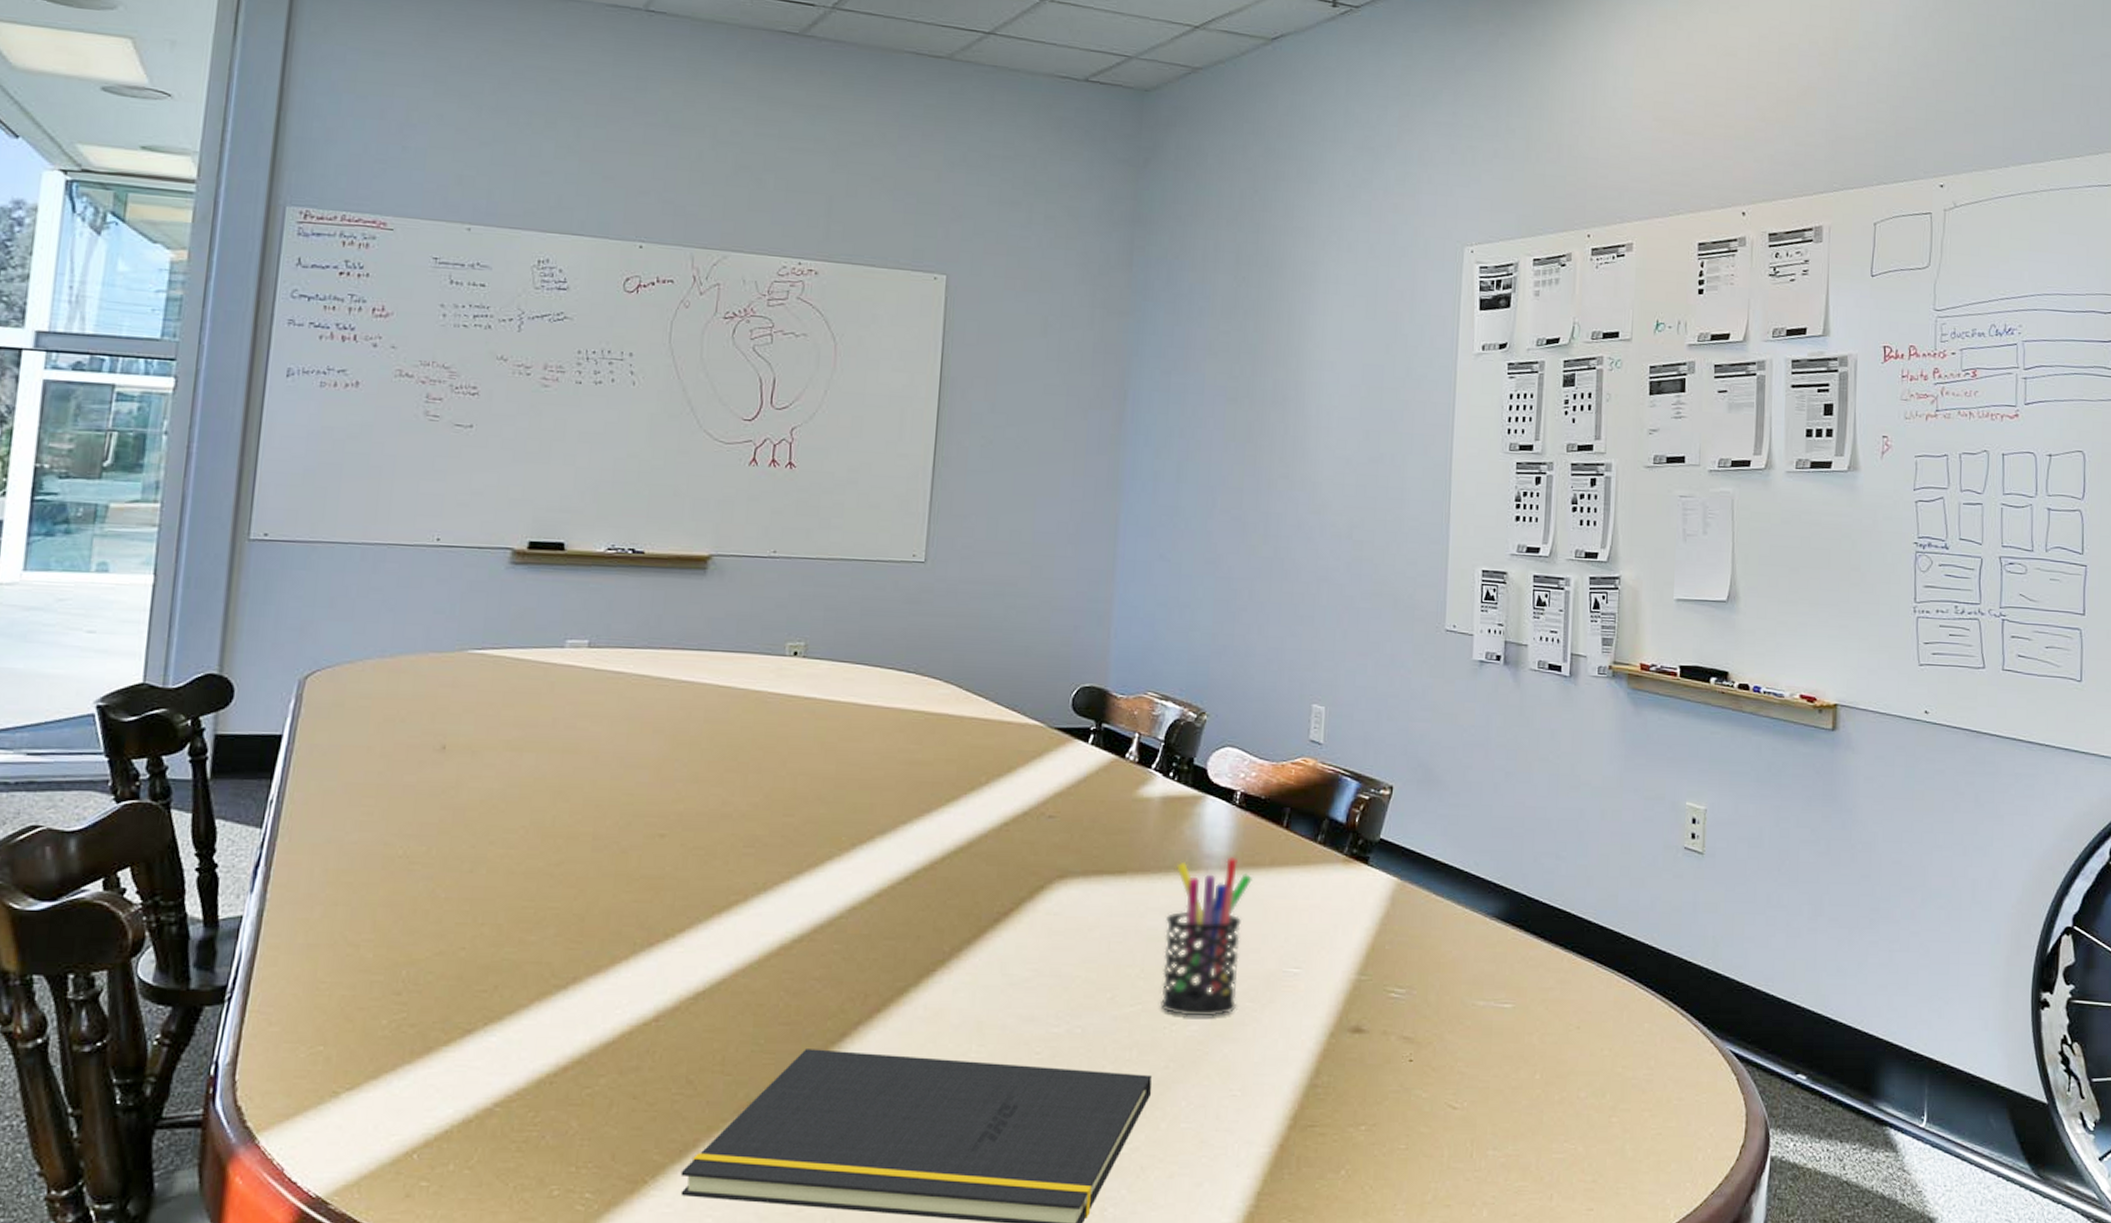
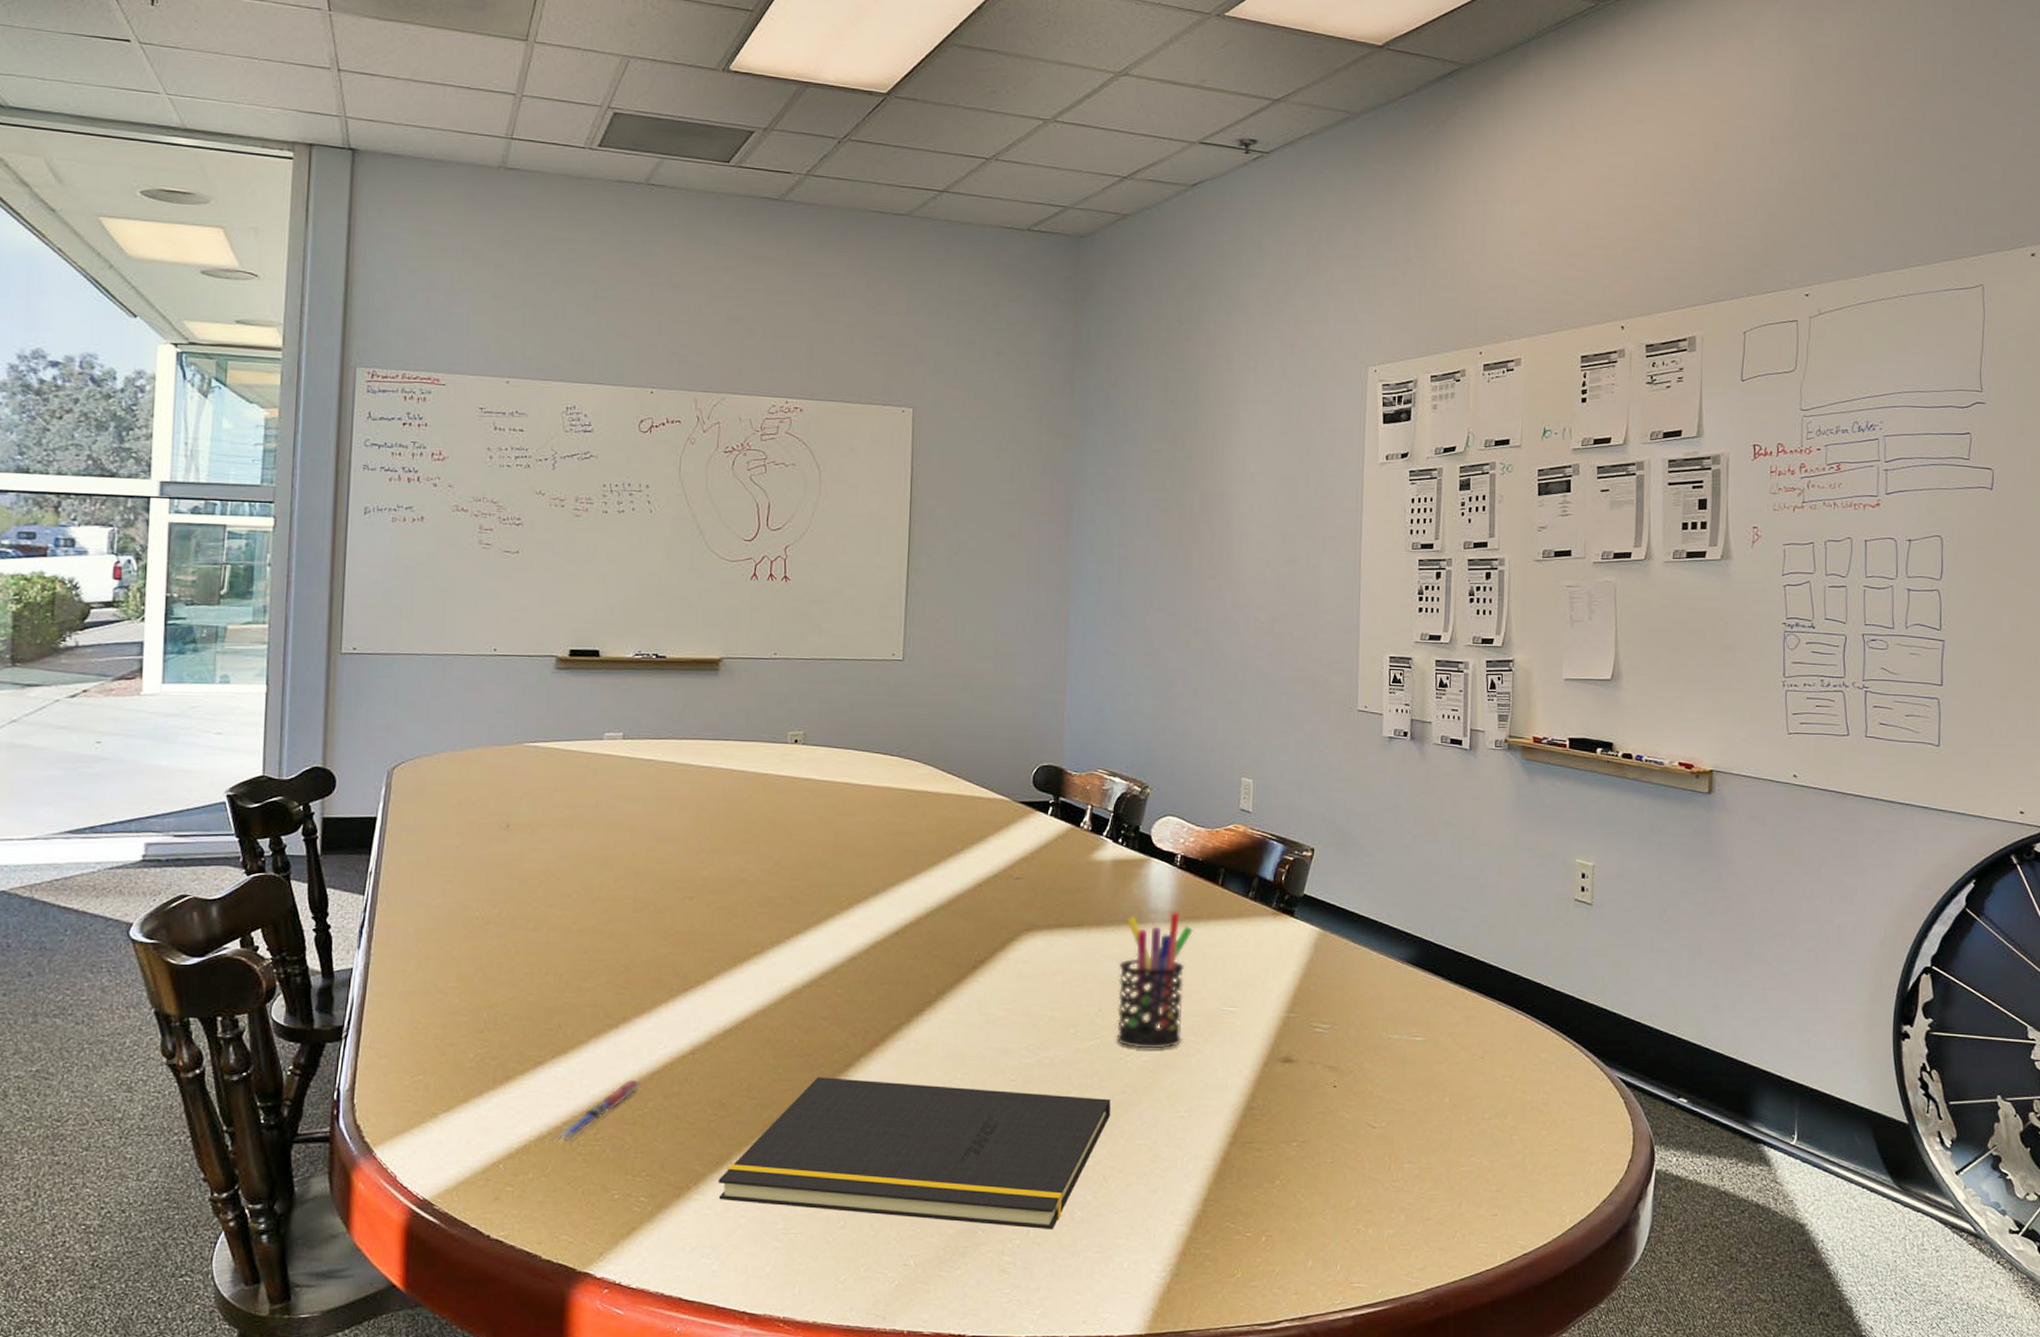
pen: none [480,1052,592,1126] -> present [552,1080,641,1141]

